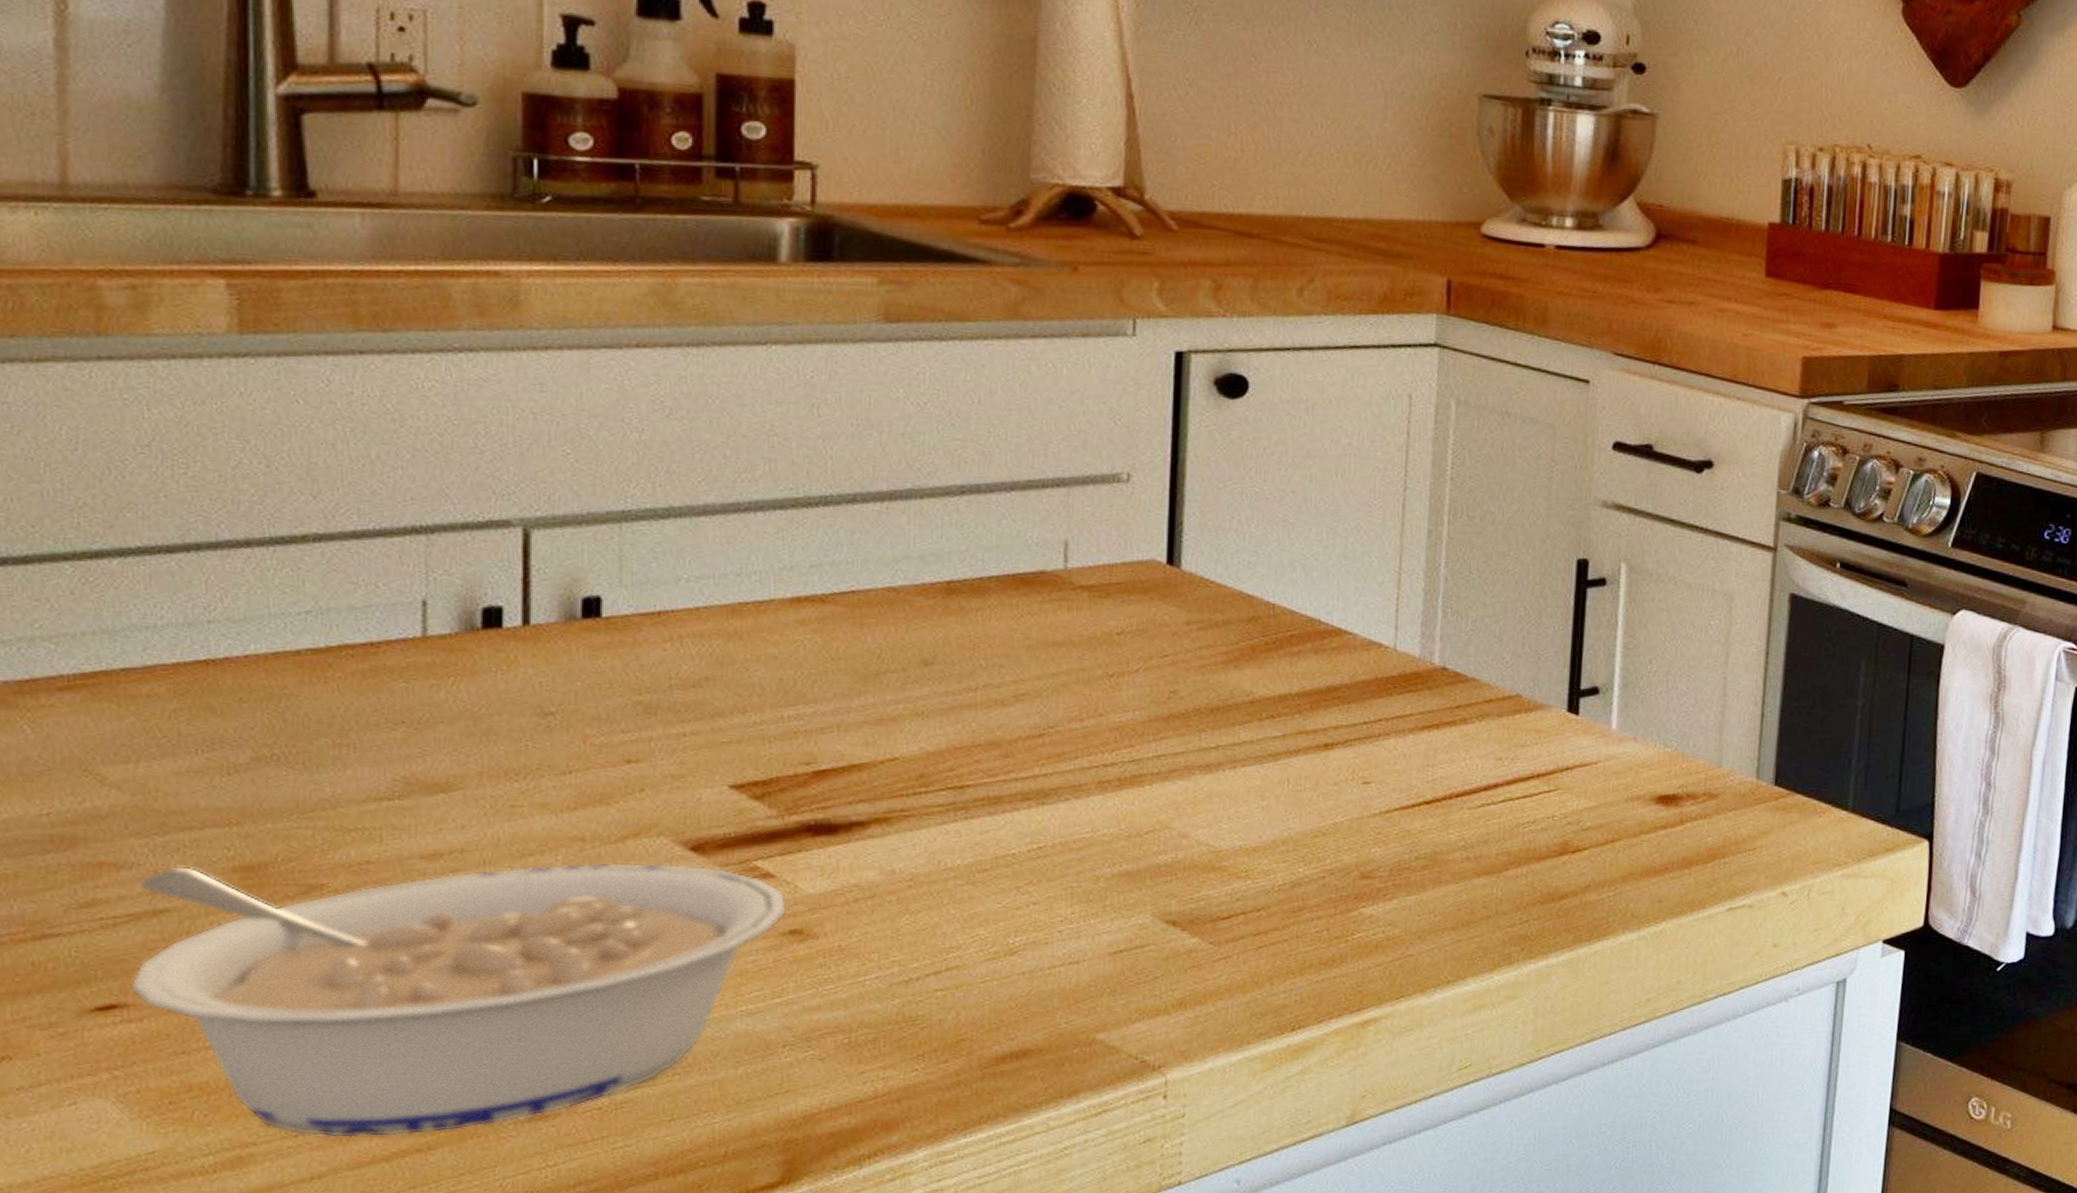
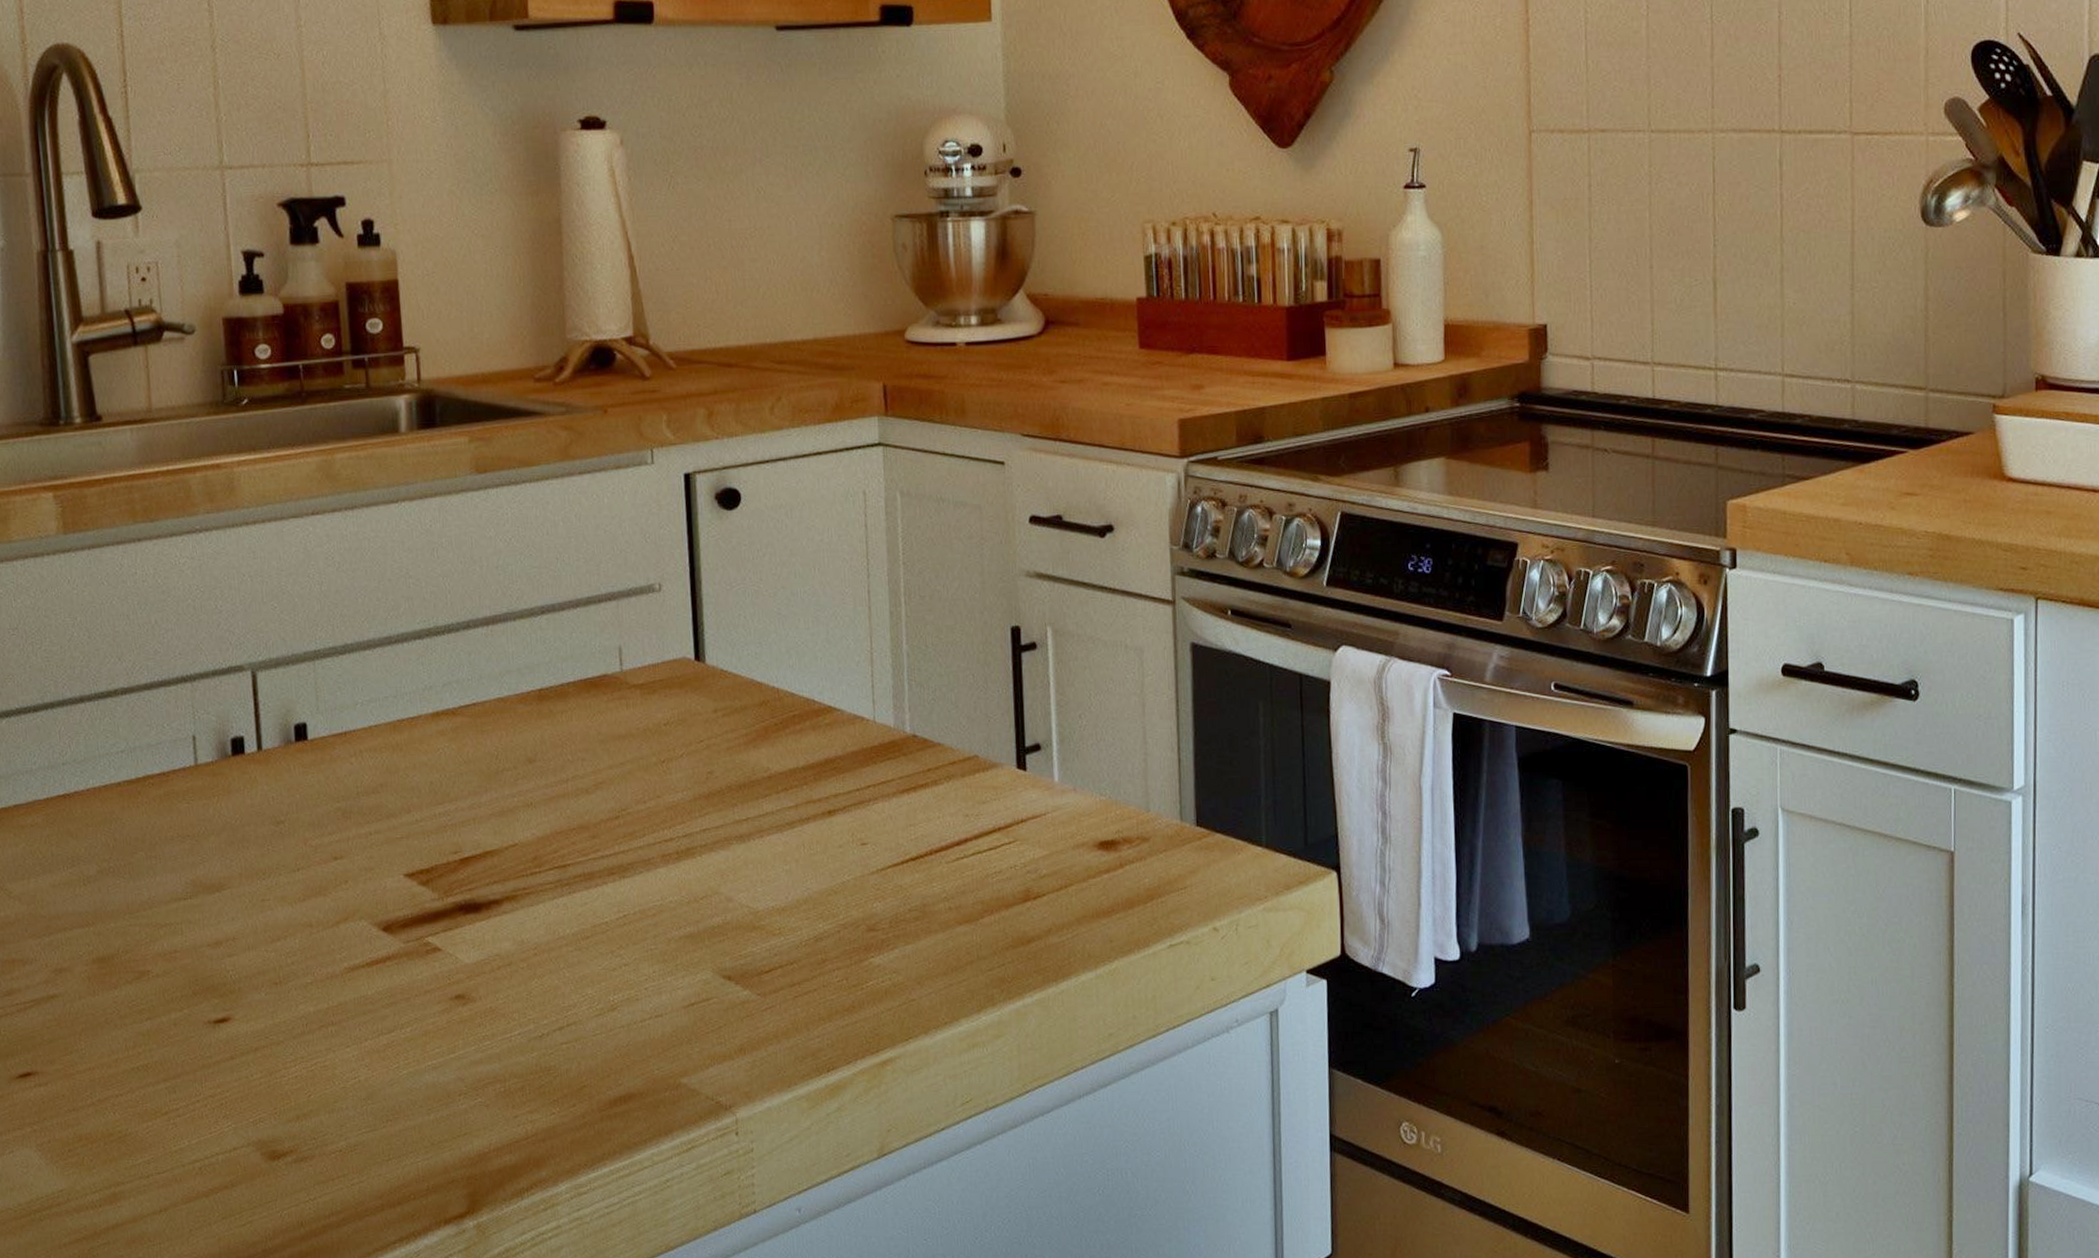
legume: present [131,862,788,1138] -> none [37,942,453,1177]

